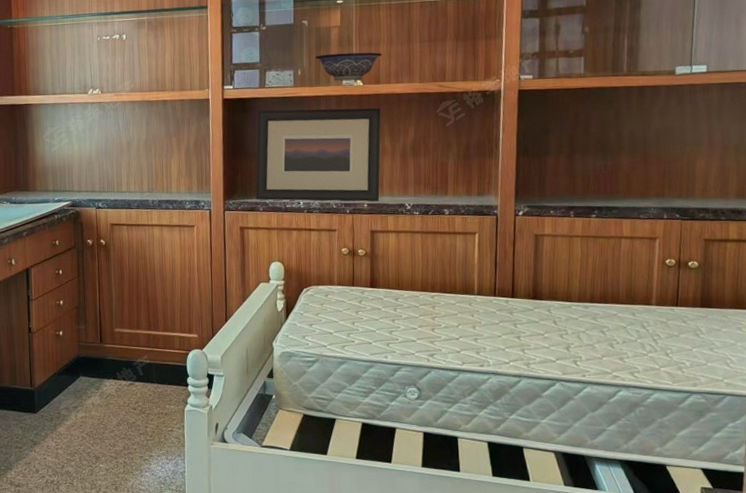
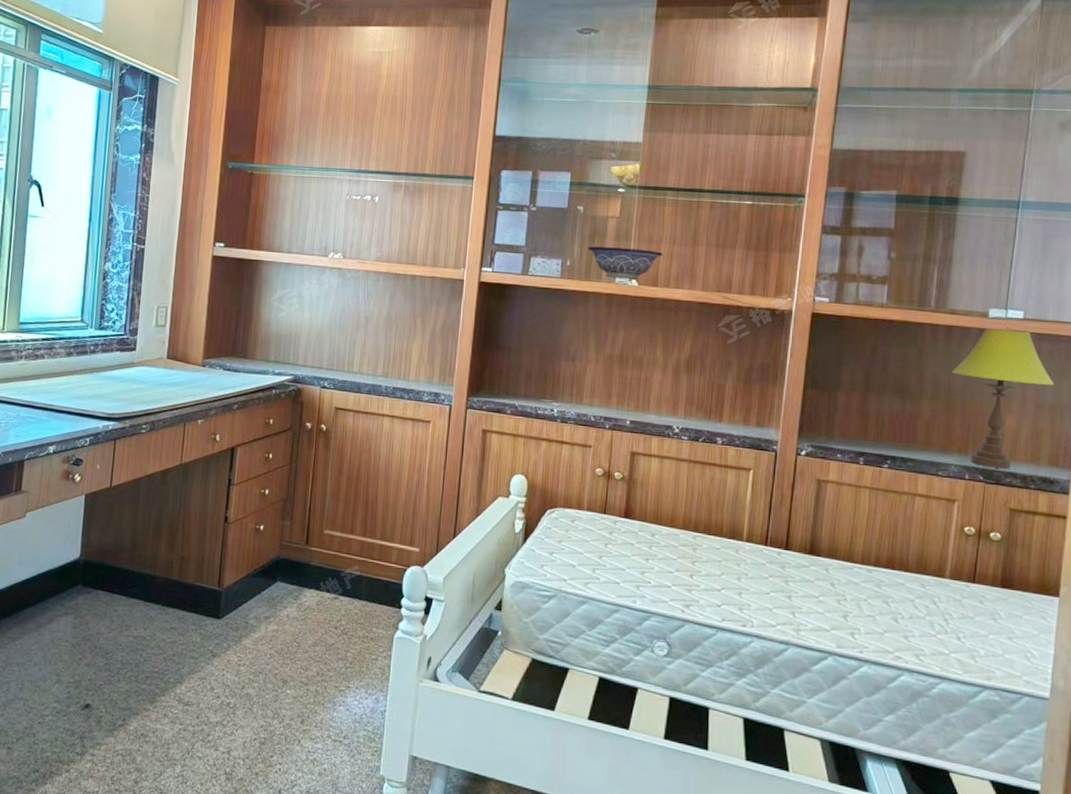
picture frame: present [255,107,381,202] -> none [503,299,656,420]
table lamp: none [646,81,738,206] -> present [951,327,1055,469]

